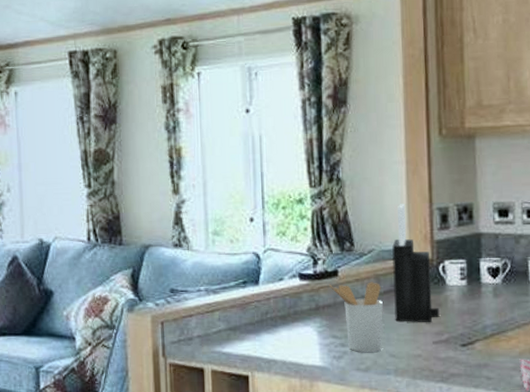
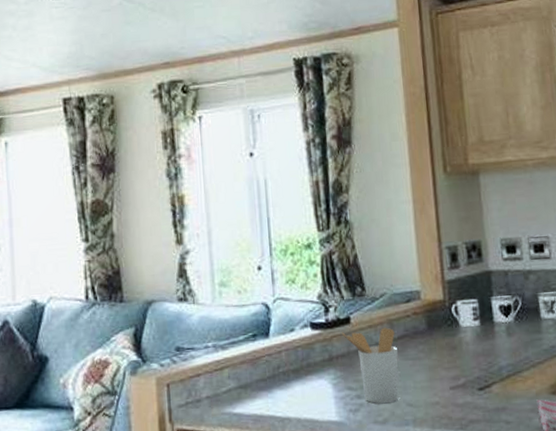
knife block: present [392,204,440,323] -> none [404,244,455,368]

